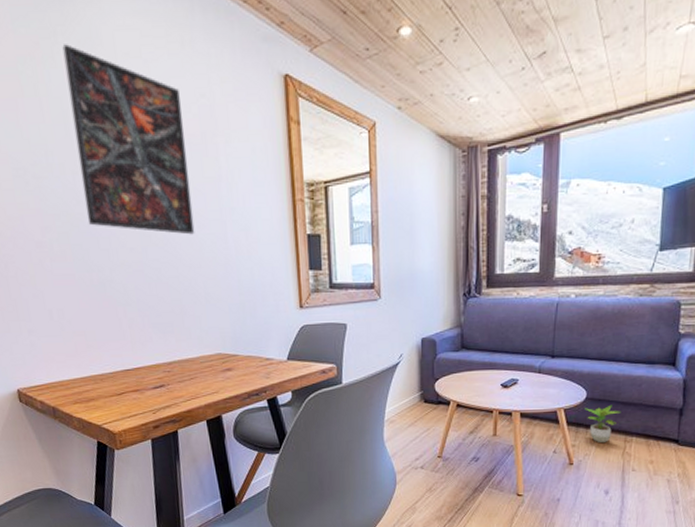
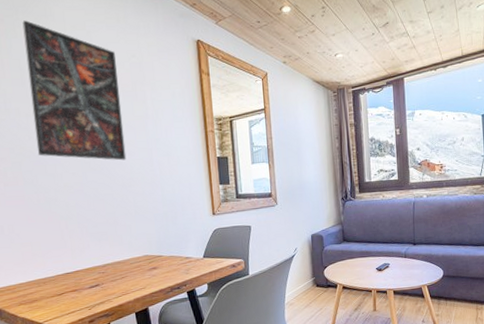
potted plant: present [585,404,621,444] -> none [443,280,471,312]

